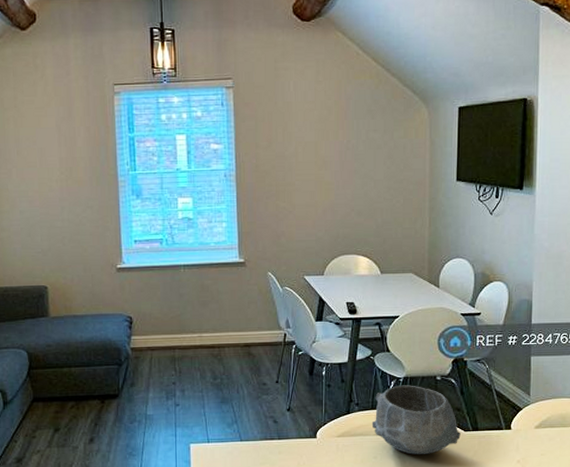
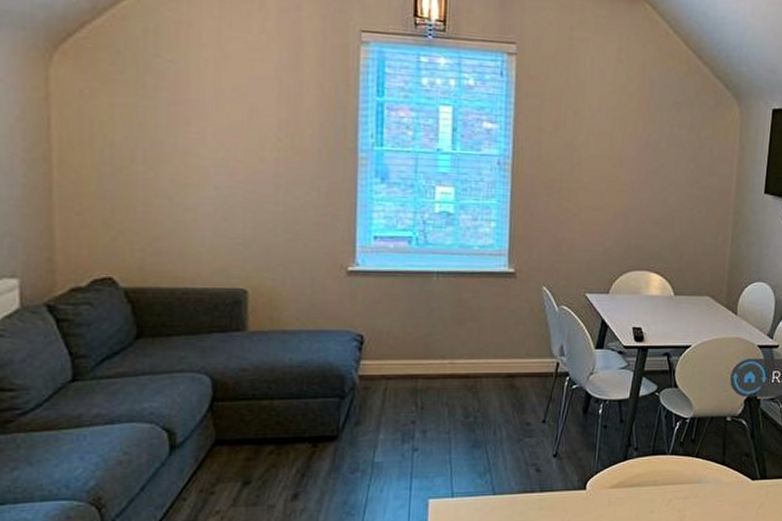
bowl: present [371,385,461,455] -> none [650,426,748,508]

